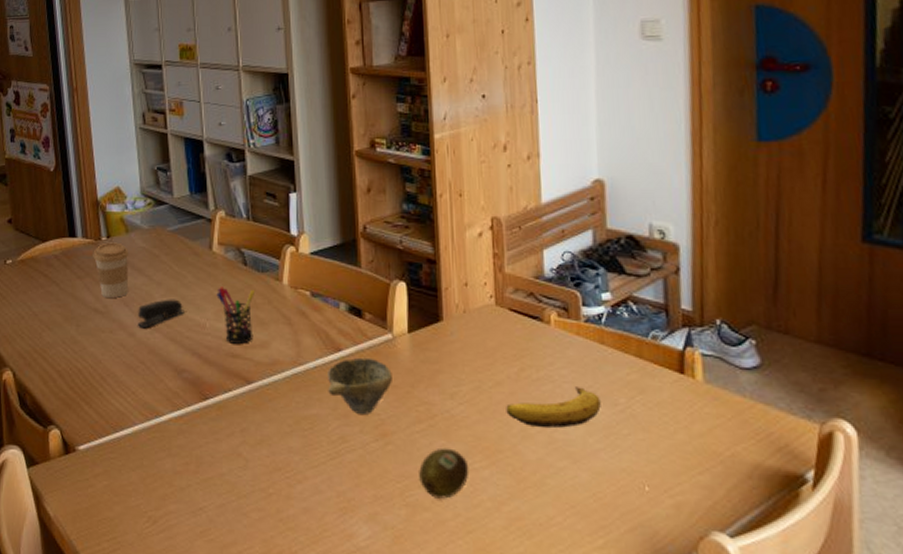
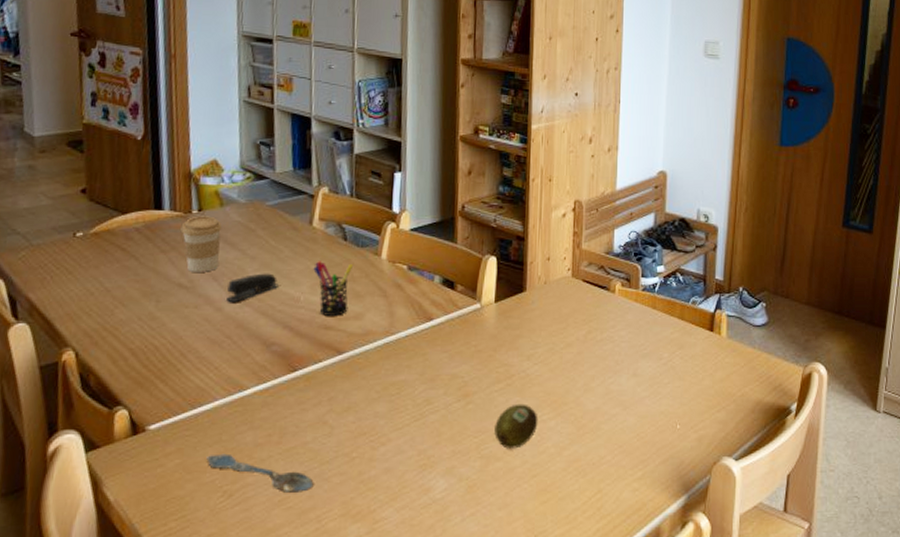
spoon: none [131,478,233,526] -> present [206,453,314,494]
ceramic bowl: present [328,357,392,414] -> none [417,326,478,377]
banana: present [506,387,601,428] -> none [573,345,649,380]

